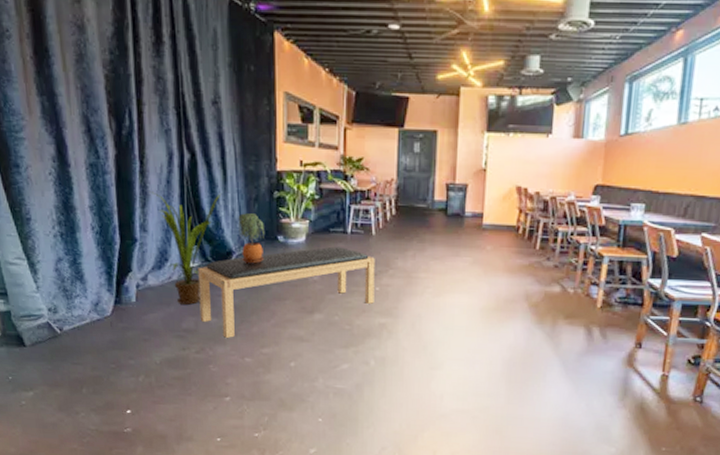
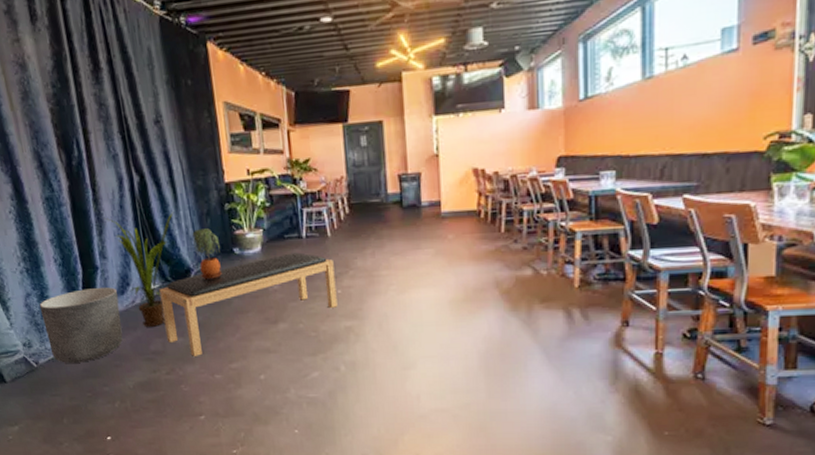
planter: none [70,260,155,333] -> present [39,287,123,363]

